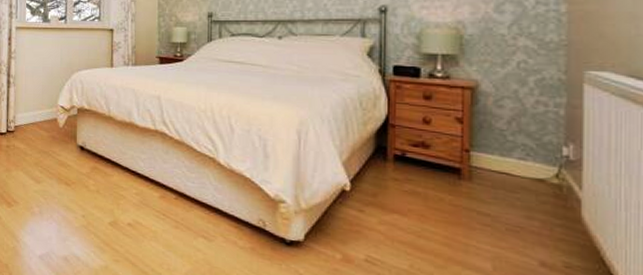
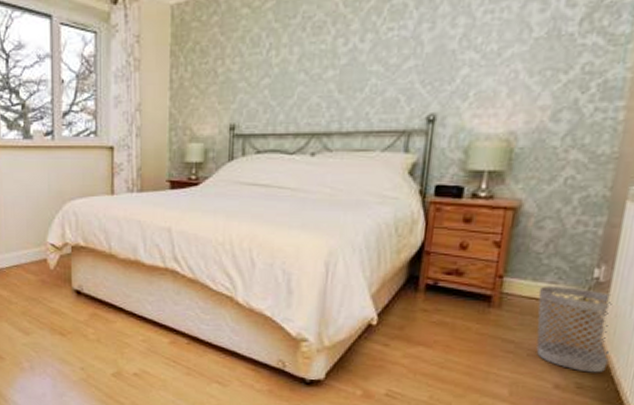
wastebasket: none [508,161,595,253] -> present [536,286,612,373]

